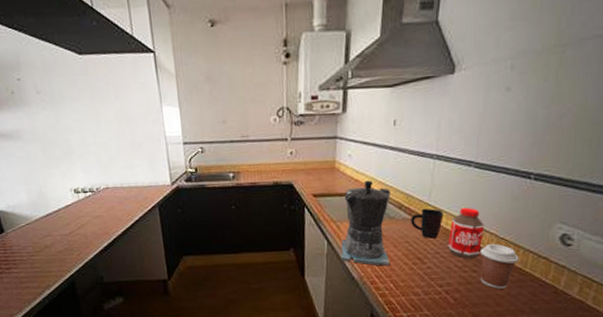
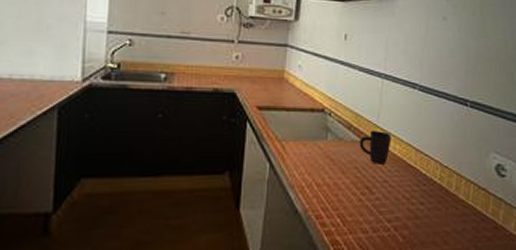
coffee maker: present [341,180,391,266] -> none [284,95,340,196]
bottle: present [448,208,485,259] -> none [396,132,430,189]
coffee cup: present [480,243,519,289] -> none [427,172,462,224]

